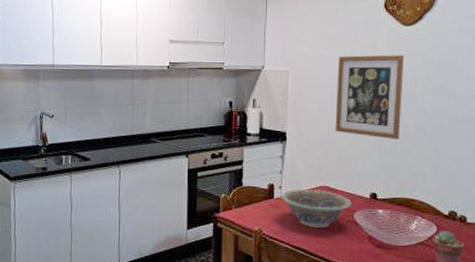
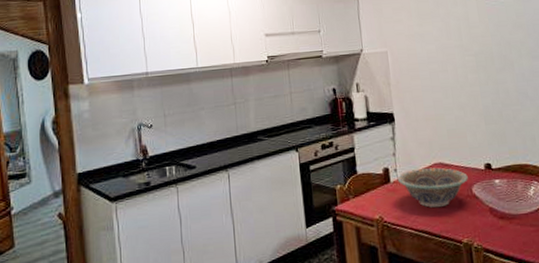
wall art: present [335,55,405,139] -> none [433,24,504,108]

